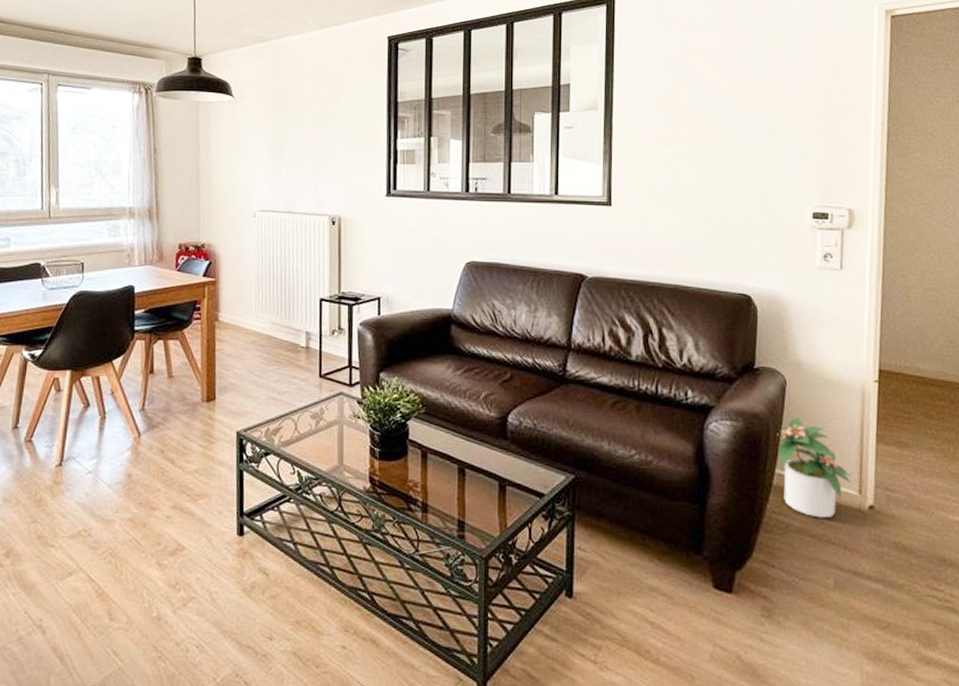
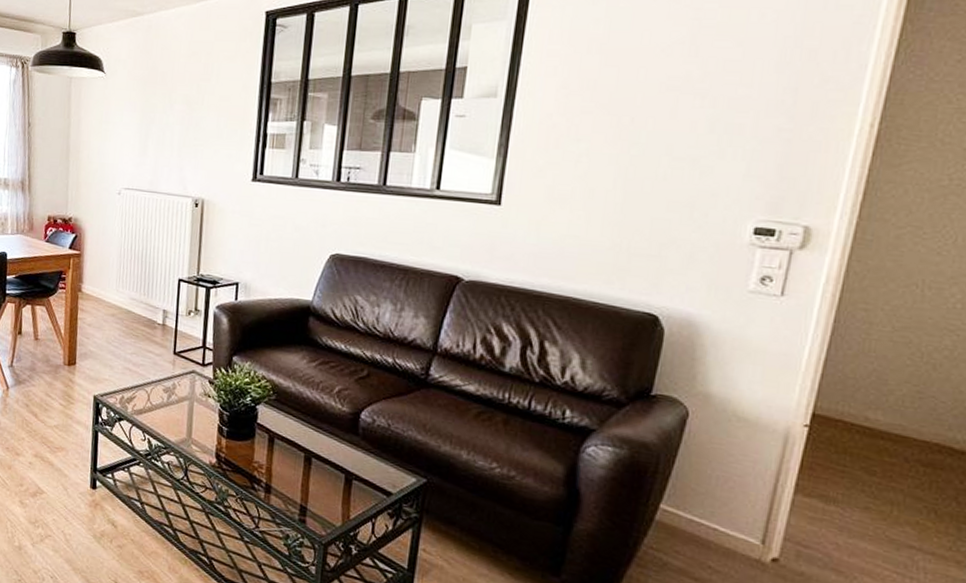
potted plant: present [777,418,852,518] -> none [665,453,755,563]

